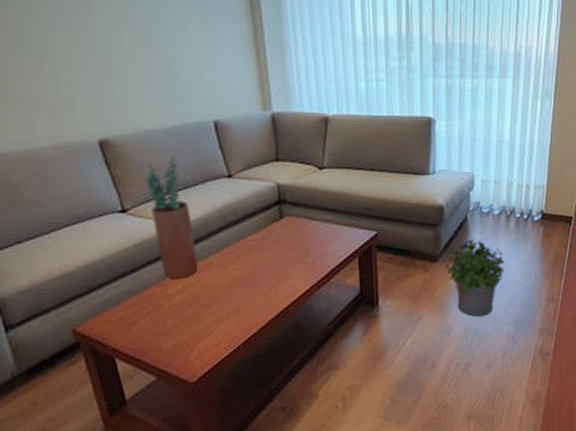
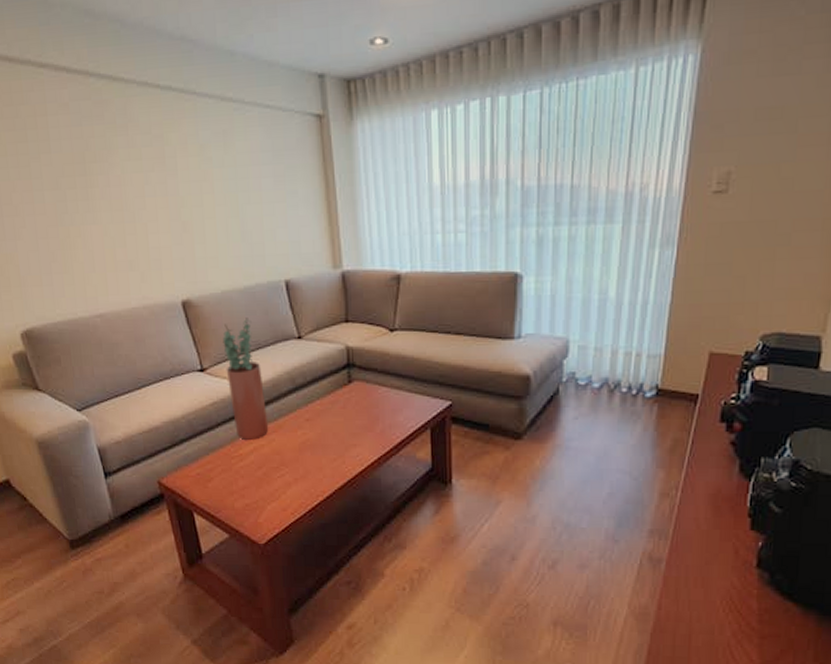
potted plant: present [444,239,505,317] -> none [528,415,605,507]

